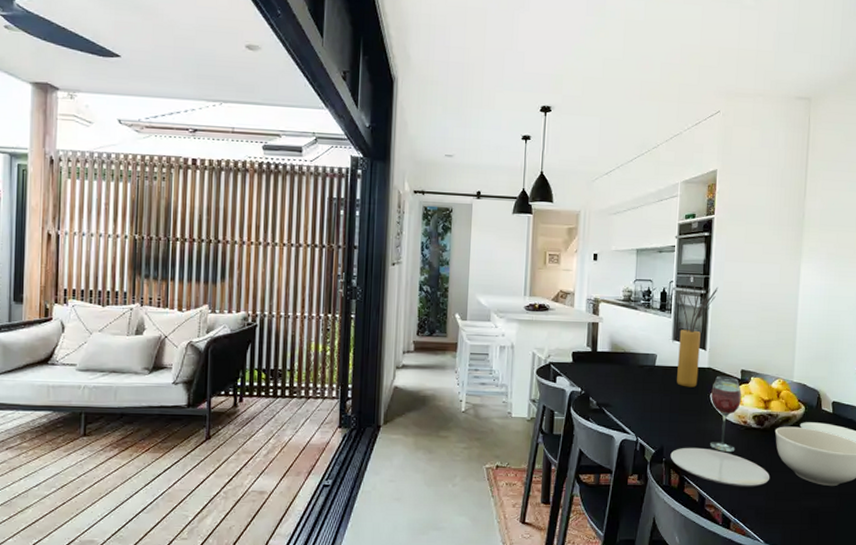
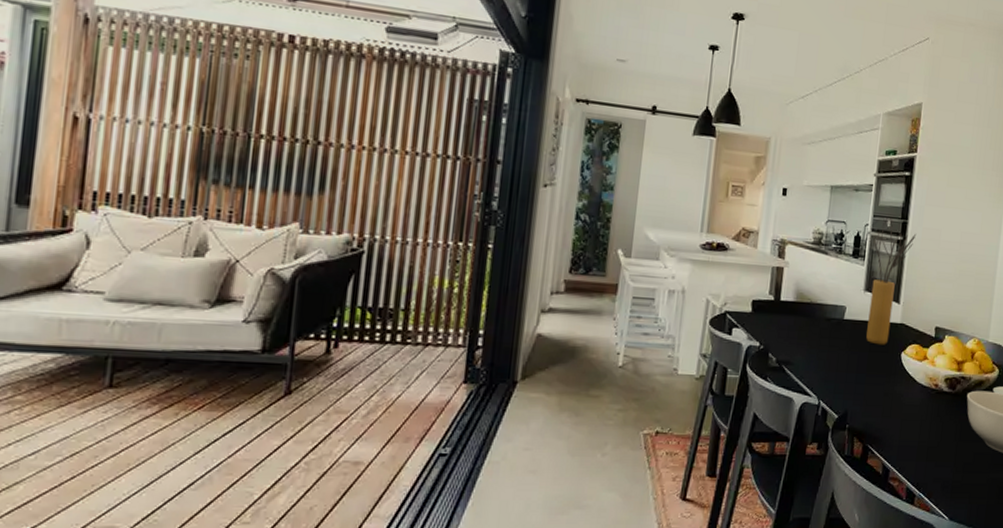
plate: present [670,447,770,488] -> none [854,412,959,458]
wineglass: present [709,375,742,453] -> none [897,332,935,419]

